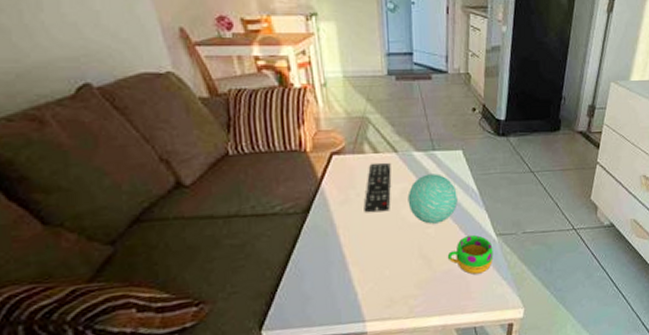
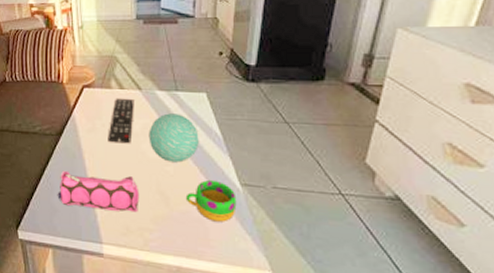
pencil case: none [308,245,402,291] -> present [57,170,140,213]

